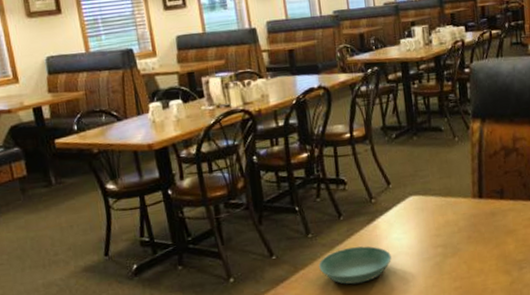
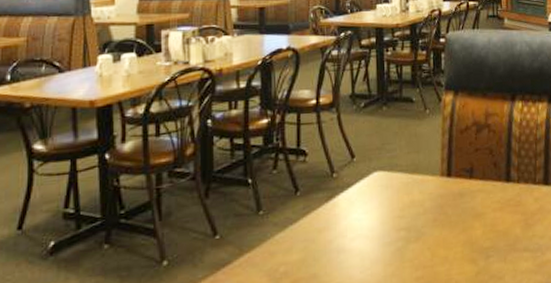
saucer: present [319,246,392,285] -> none [268,226,349,272]

